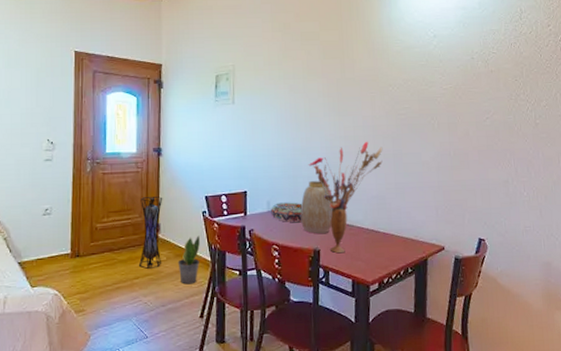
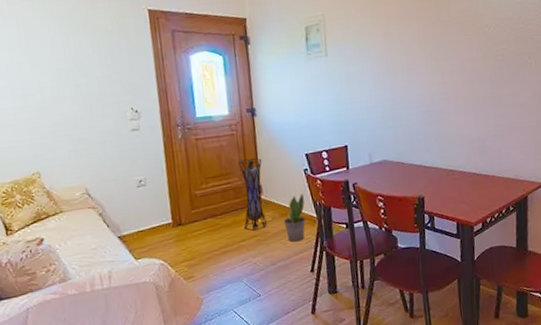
decorative bowl: present [270,202,303,223] -> none [372,152,405,173]
vase: present [300,181,332,234] -> none [402,129,435,182]
bouquet: present [308,141,383,254] -> none [407,85,482,199]

